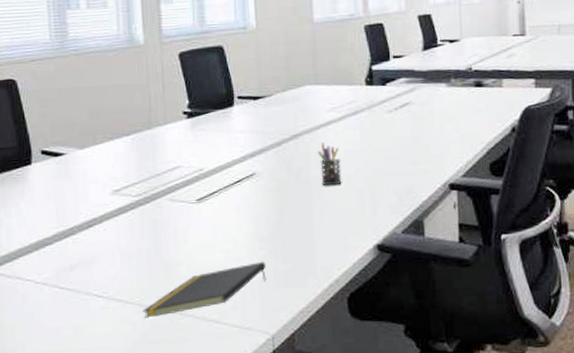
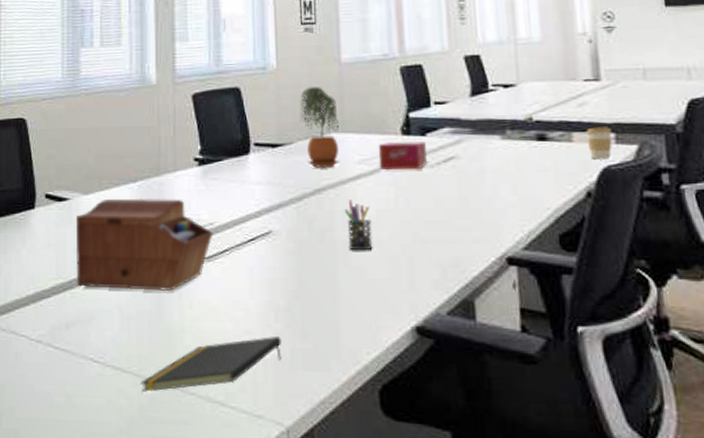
sewing box: none [72,149,203,233] -> present [75,198,213,292]
potted plant: none [277,44,314,116] -> present [299,87,340,168]
tissue box: none [346,90,387,117] -> present [378,142,427,171]
coffee cup: none [513,73,533,101] -> present [586,125,612,160]

